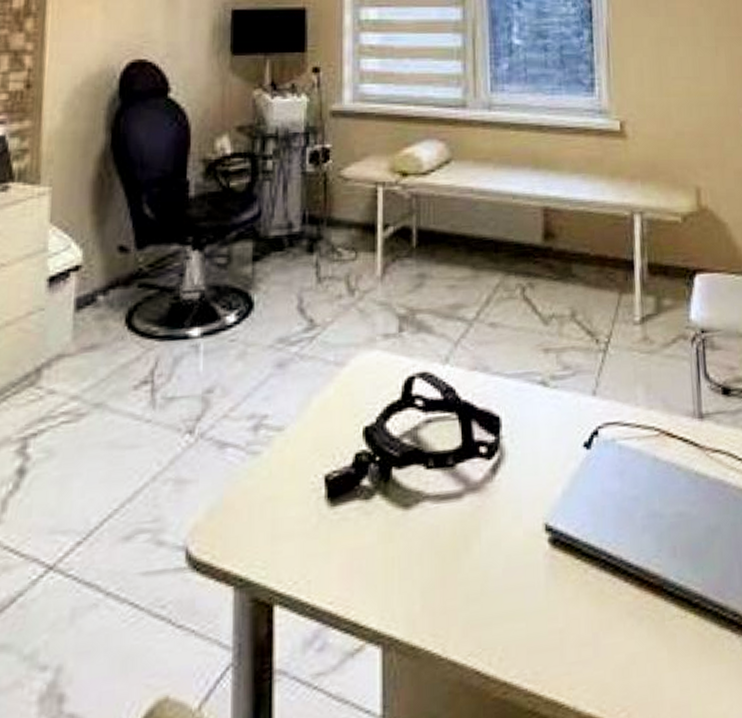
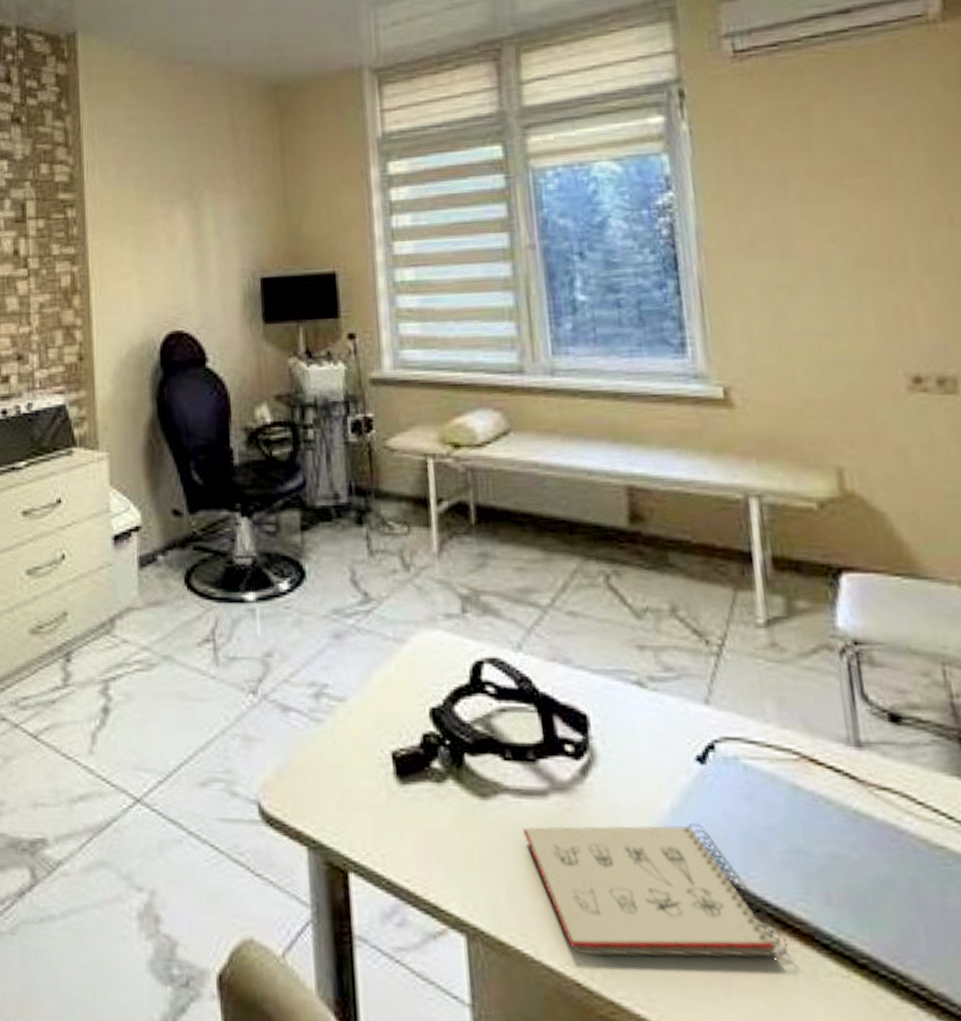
notepad: none [438,503,644,643] -> present [522,823,789,958]

